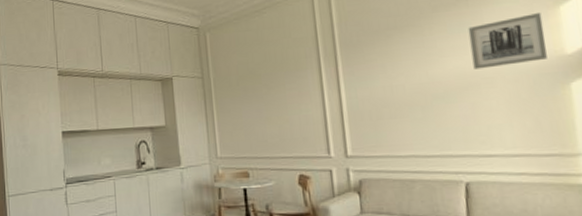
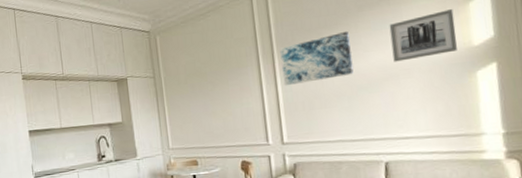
wall art: none [343,34,428,93] -> present [279,32,354,86]

